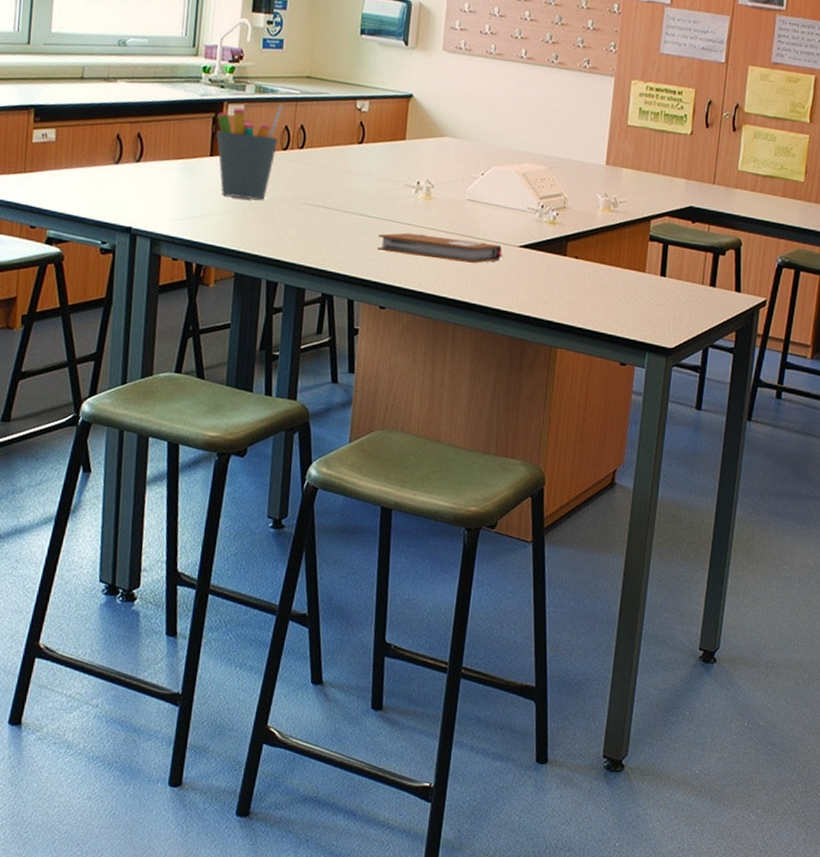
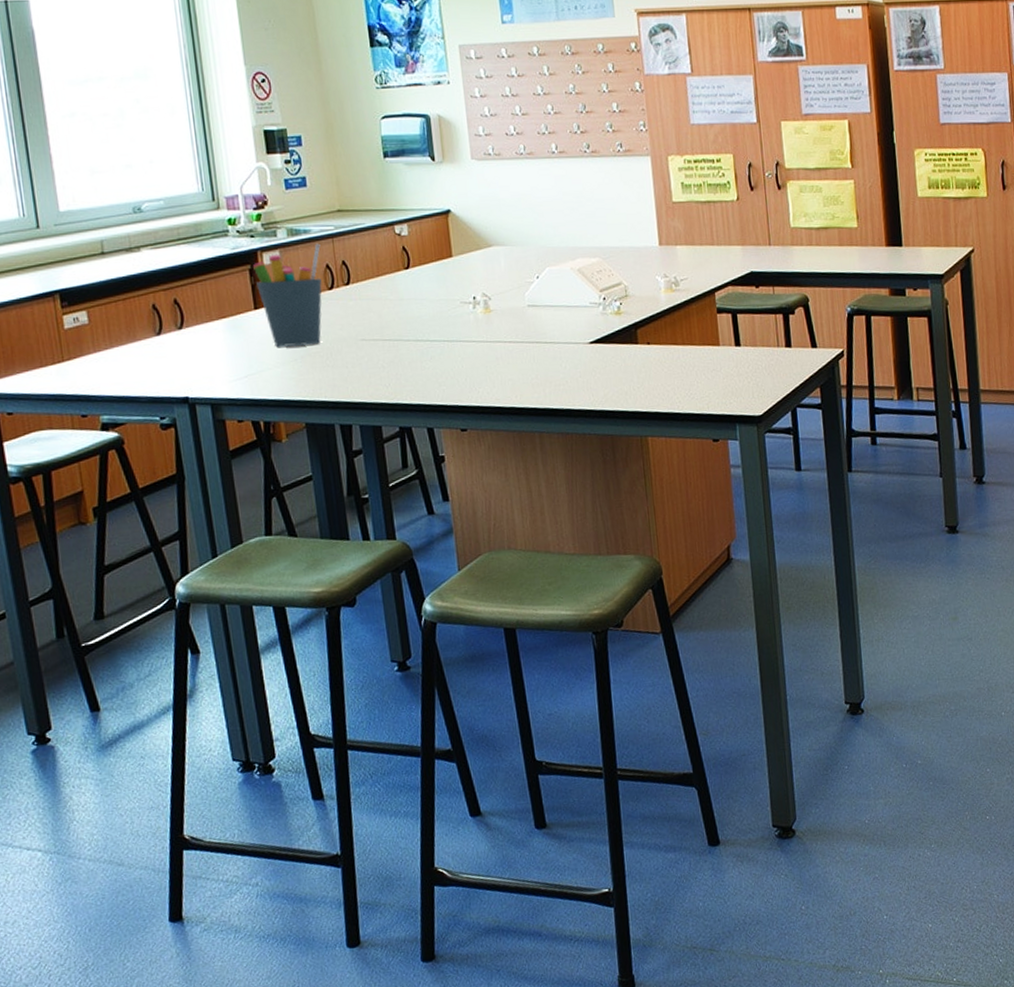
notebook: present [377,232,503,264] -> none [445,345,575,374]

